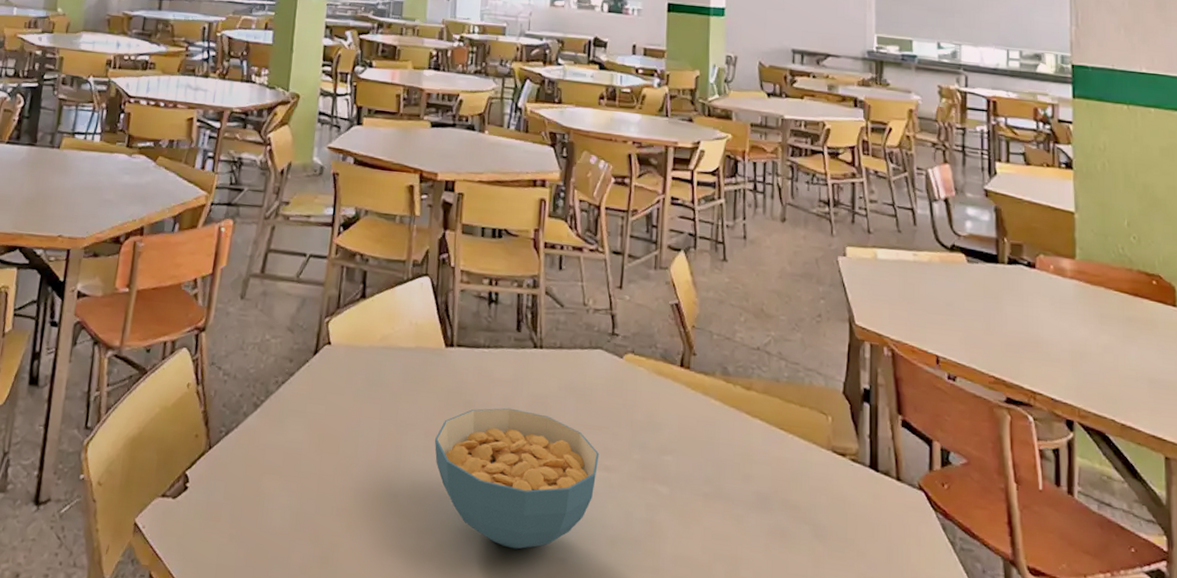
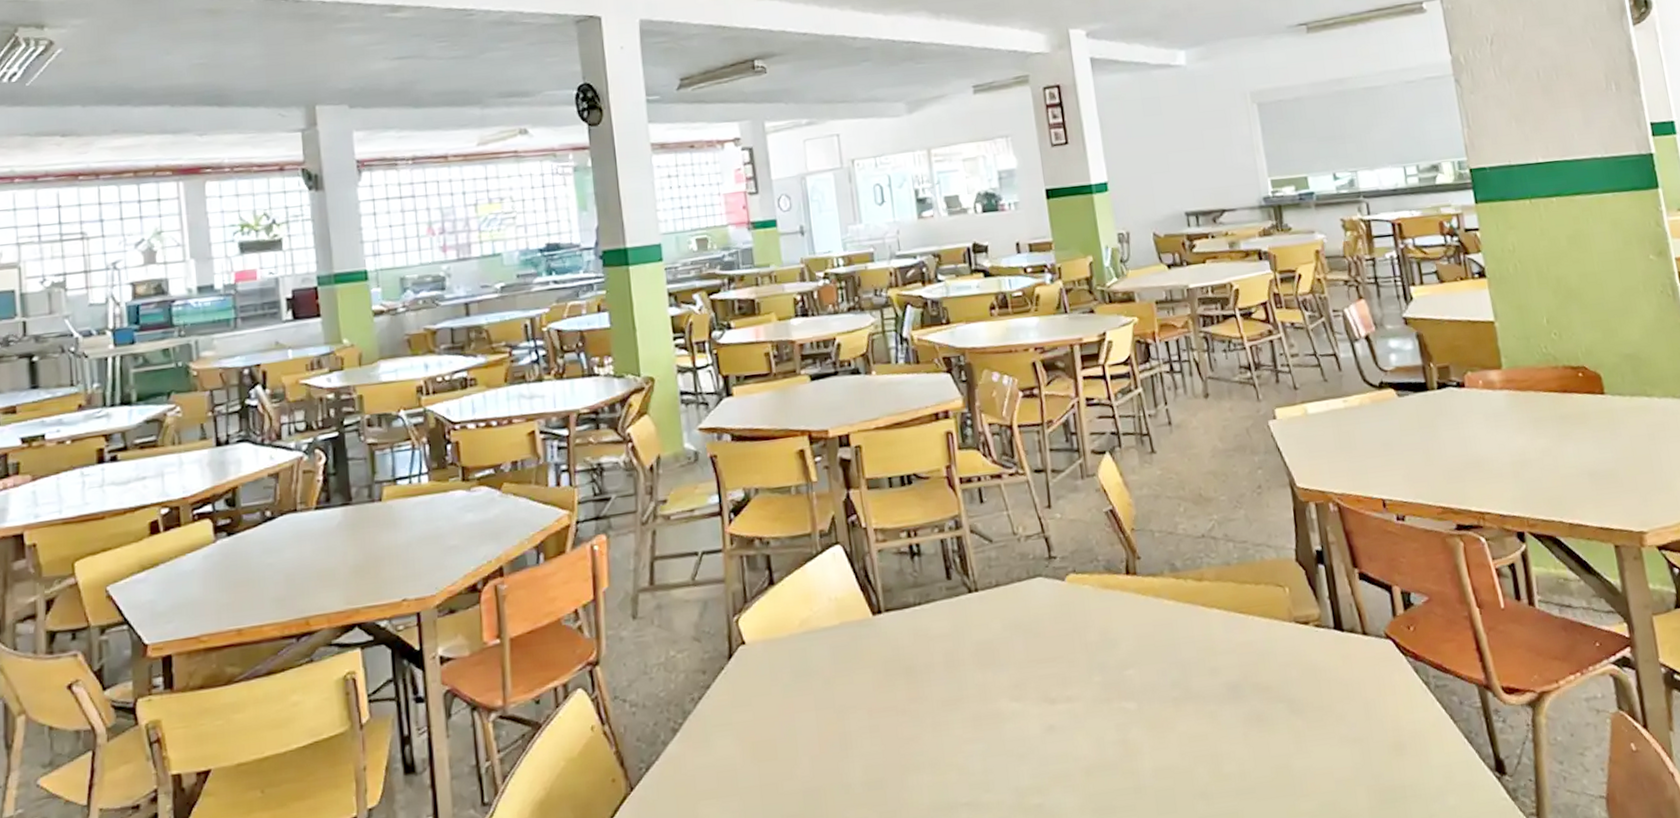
cereal bowl: present [434,407,600,549] -> none [879,660,1060,808]

